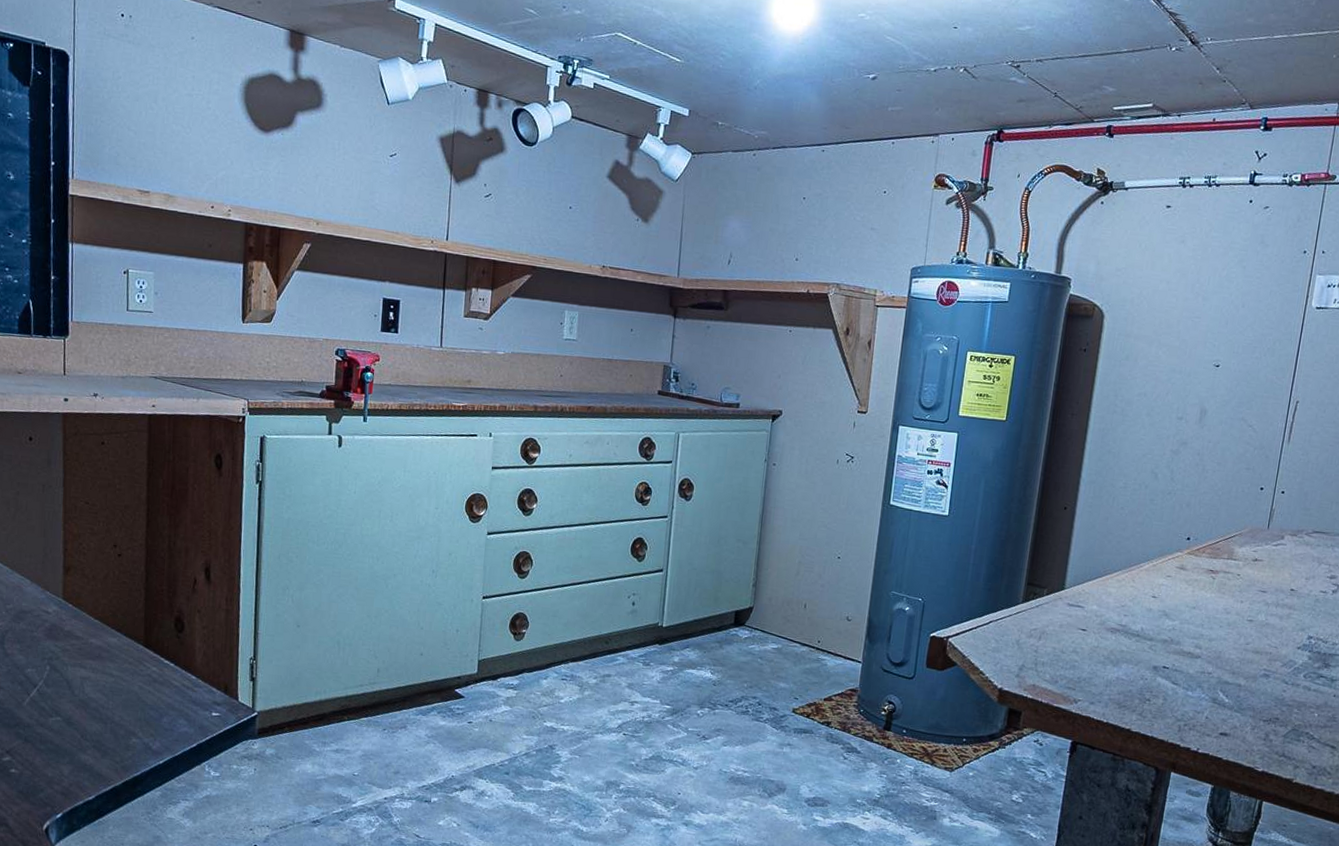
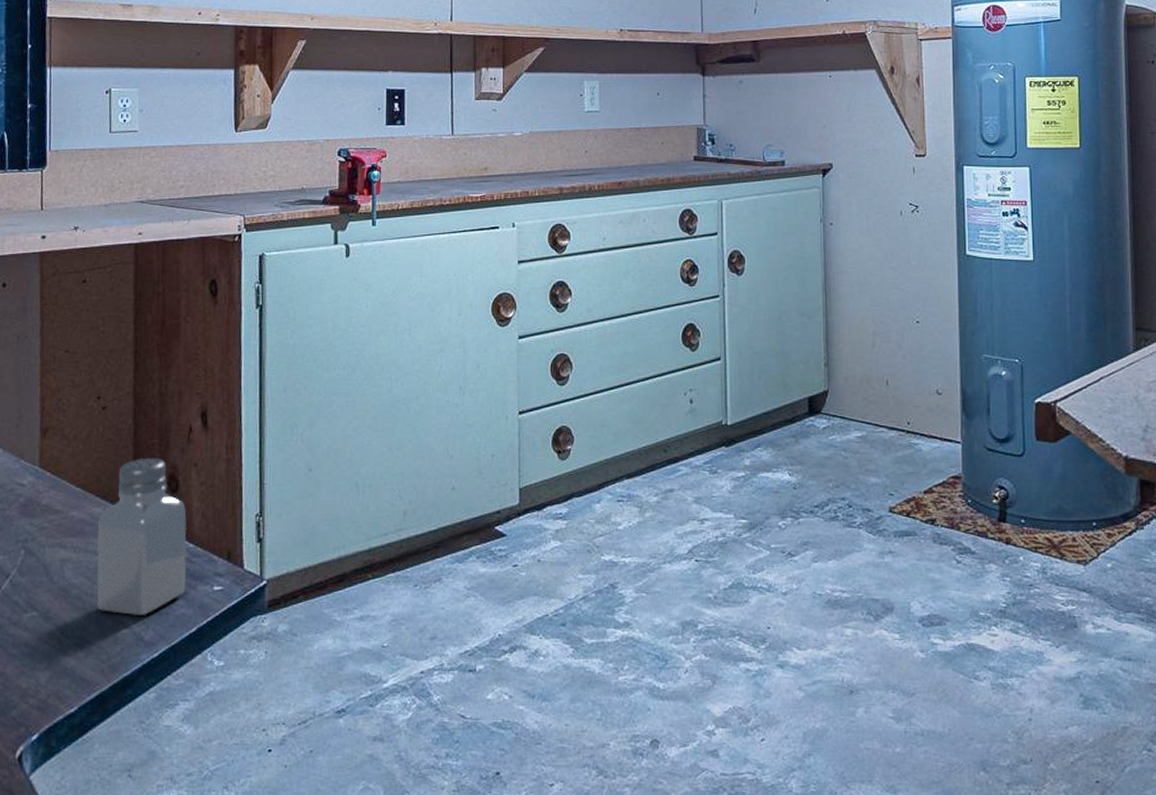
saltshaker: none [112,600,191,730] -> present [96,457,187,615]

